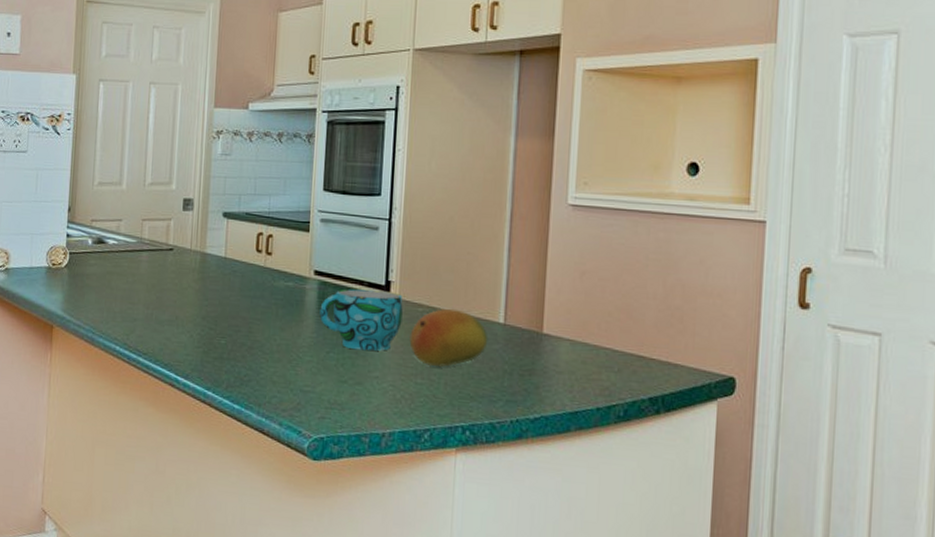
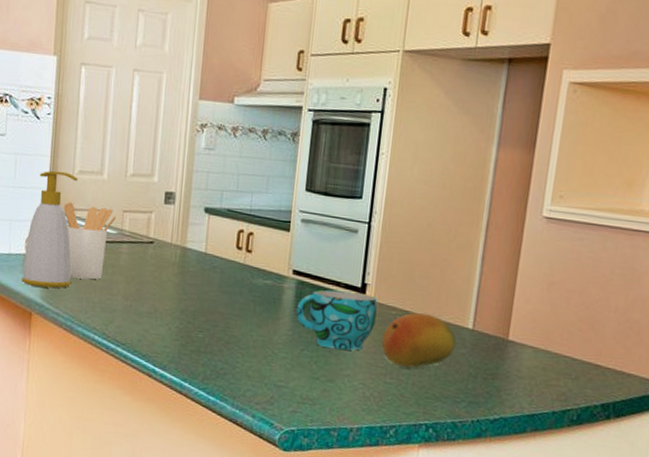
soap bottle: none [43,183,98,300] -> present [21,170,79,289]
utensil holder: none [83,213,135,290] -> present [63,202,116,280]

